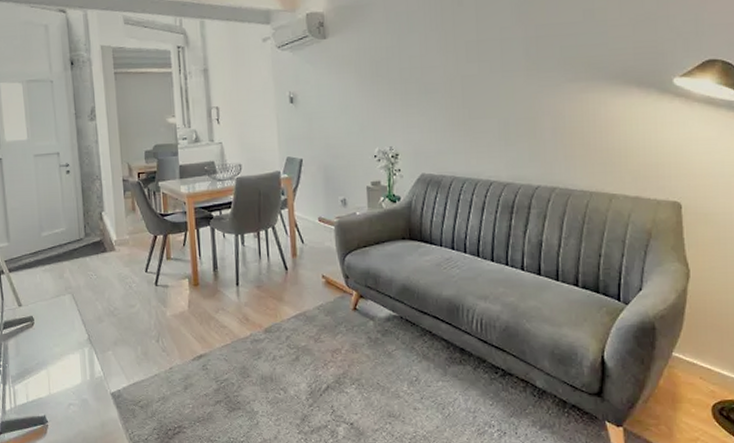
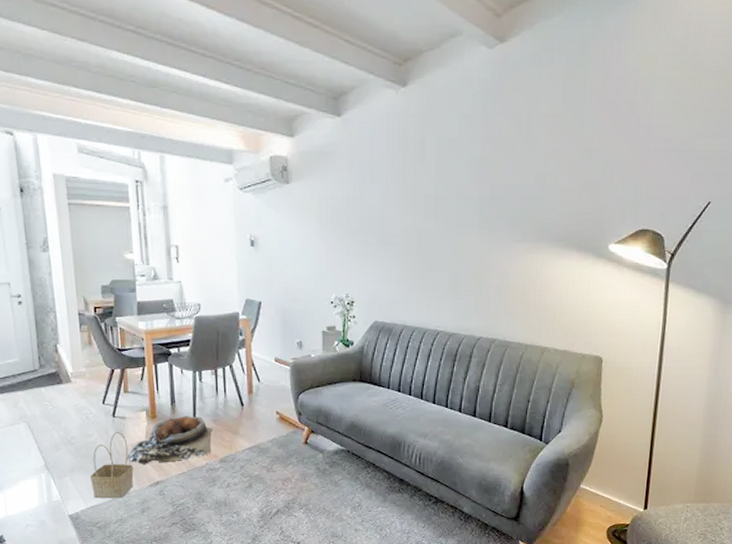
basket: none [132,302,176,374] -> present [90,432,134,499]
dog bed: none [171,282,257,336] -> present [128,416,213,464]

